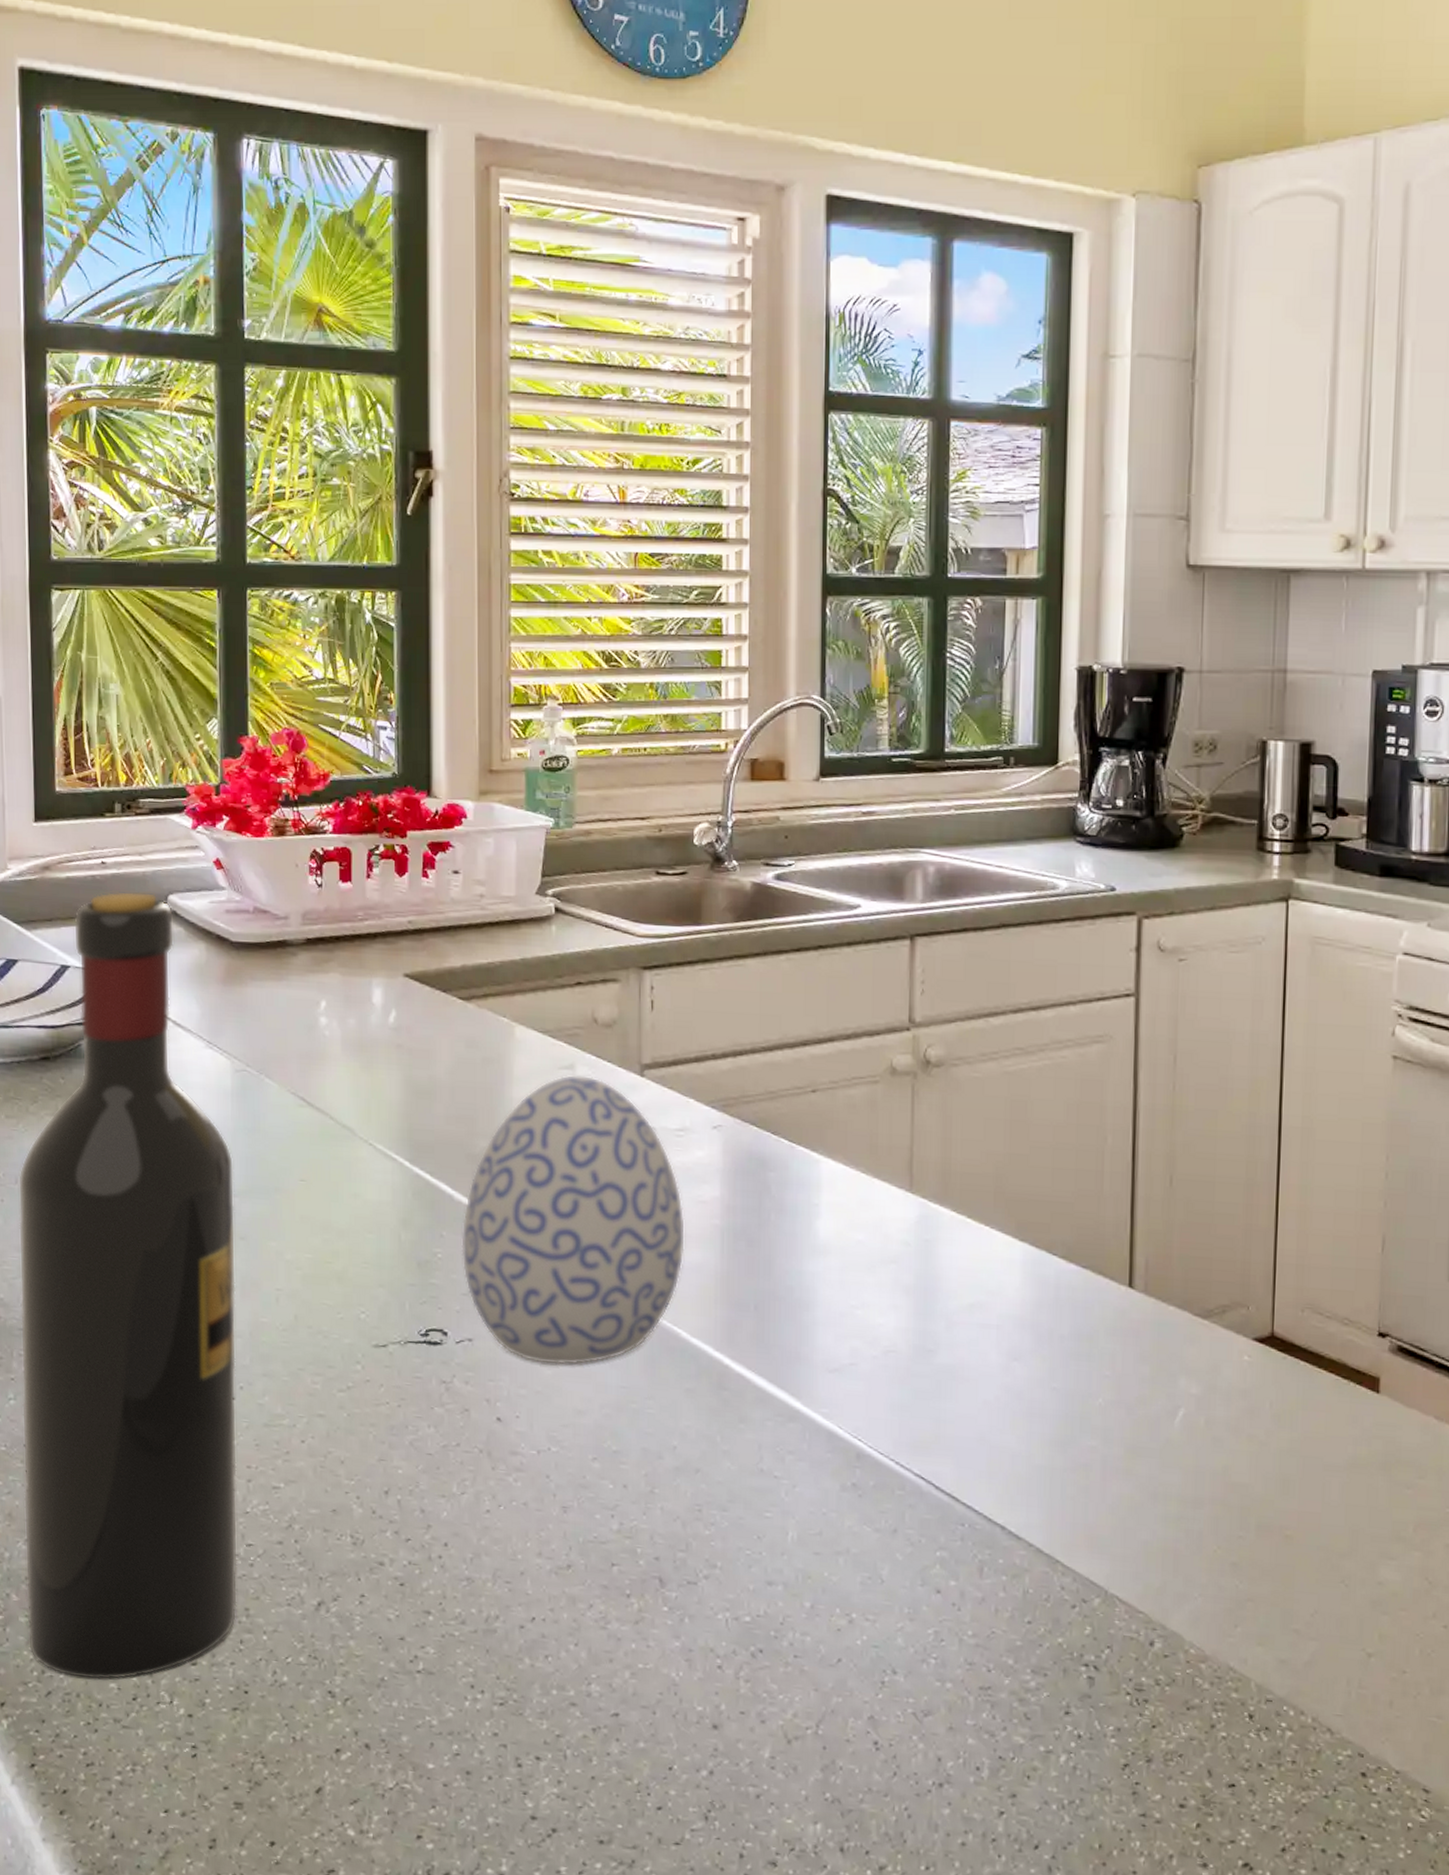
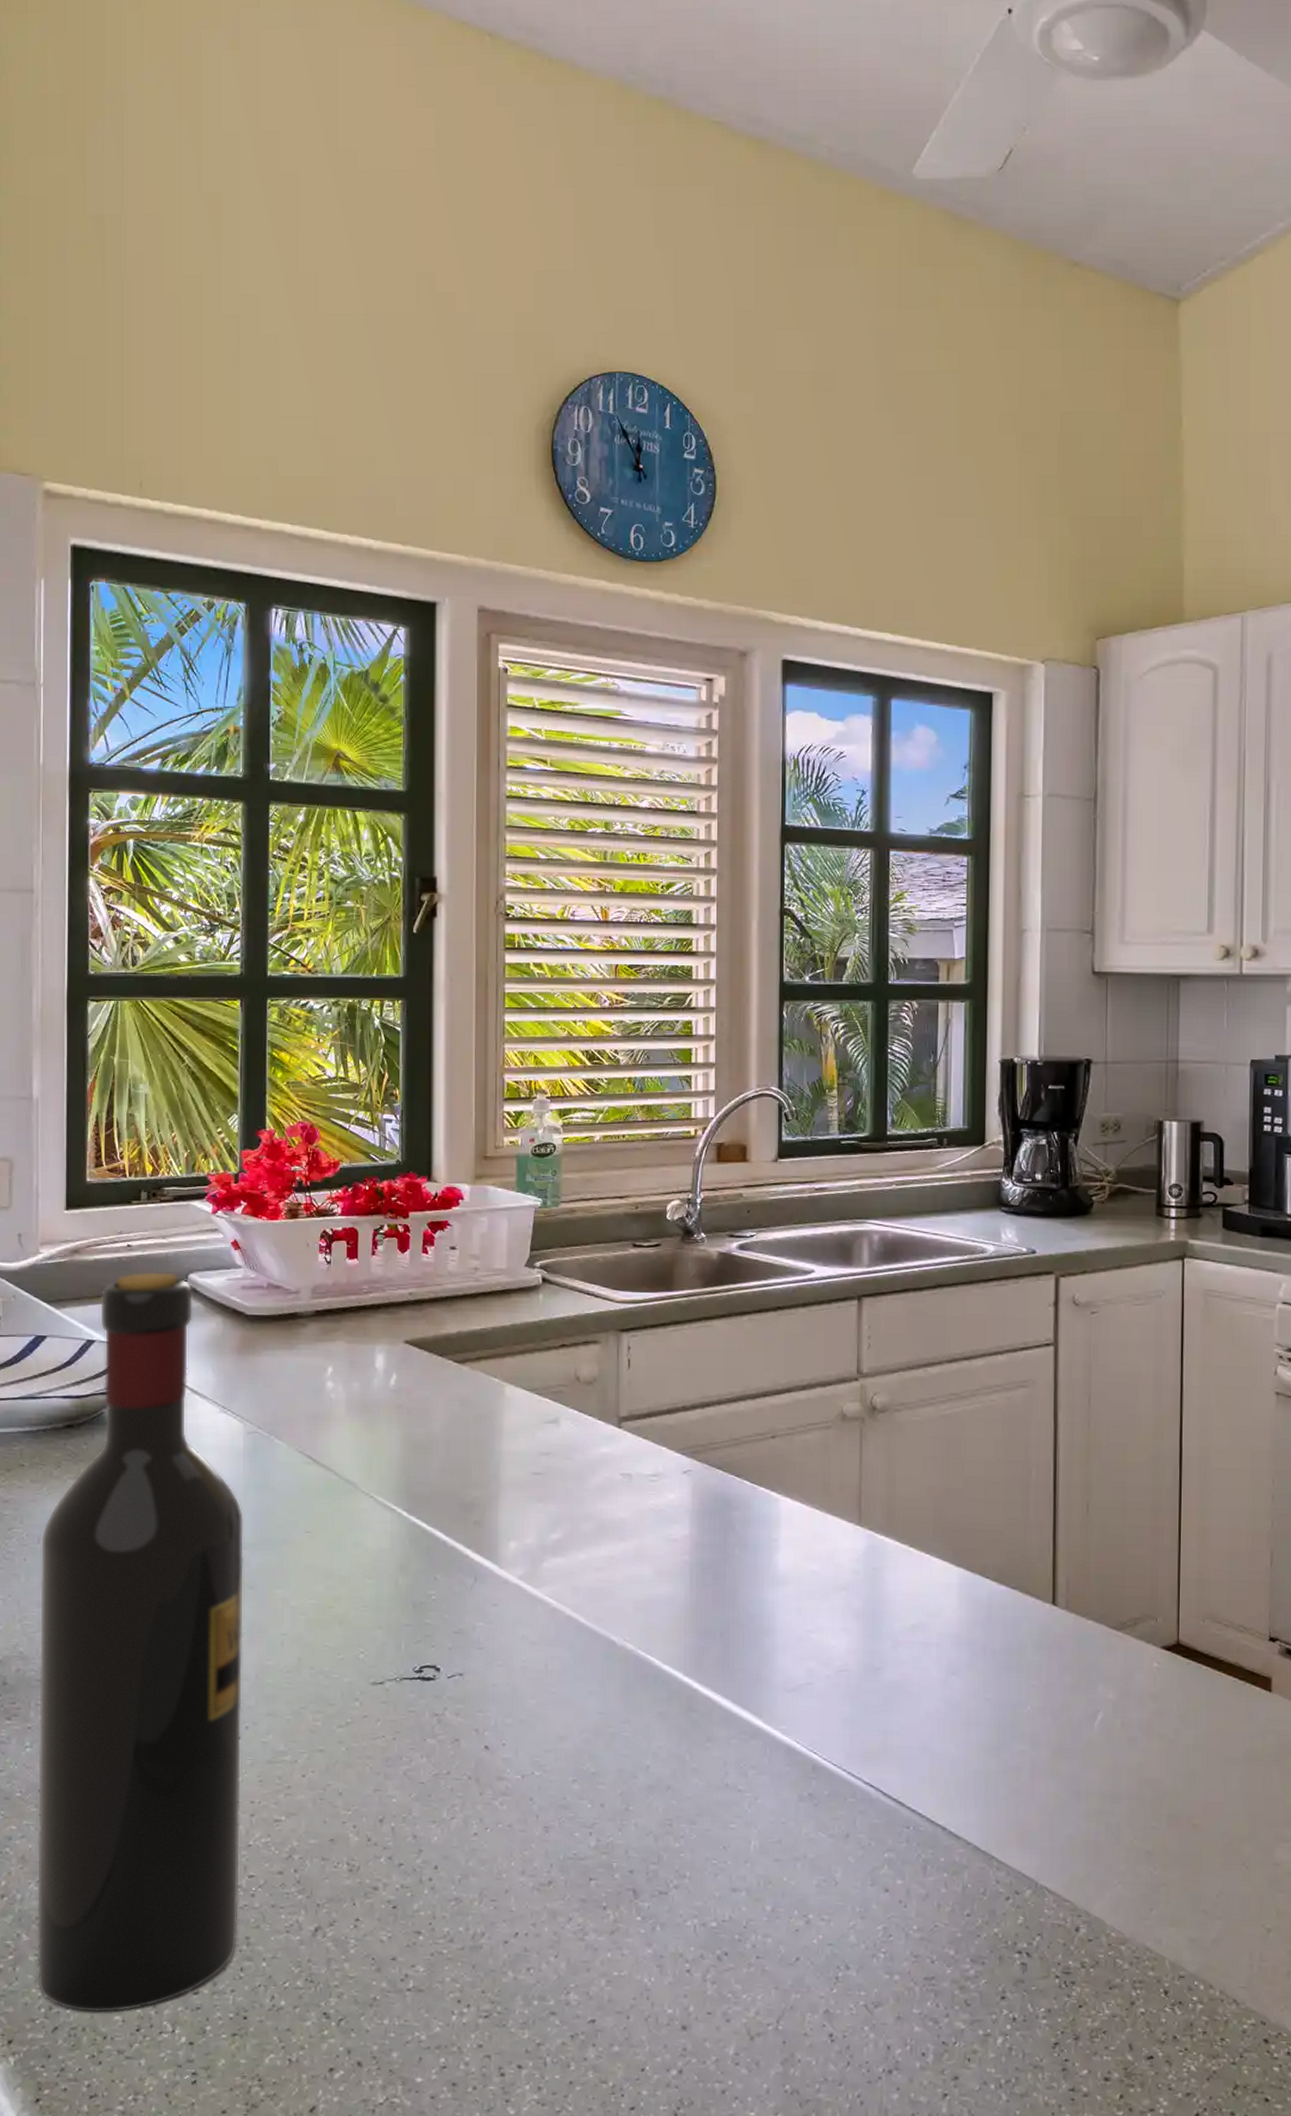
decorative egg: present [461,1074,685,1366] -> none [454,1427,658,1695]

